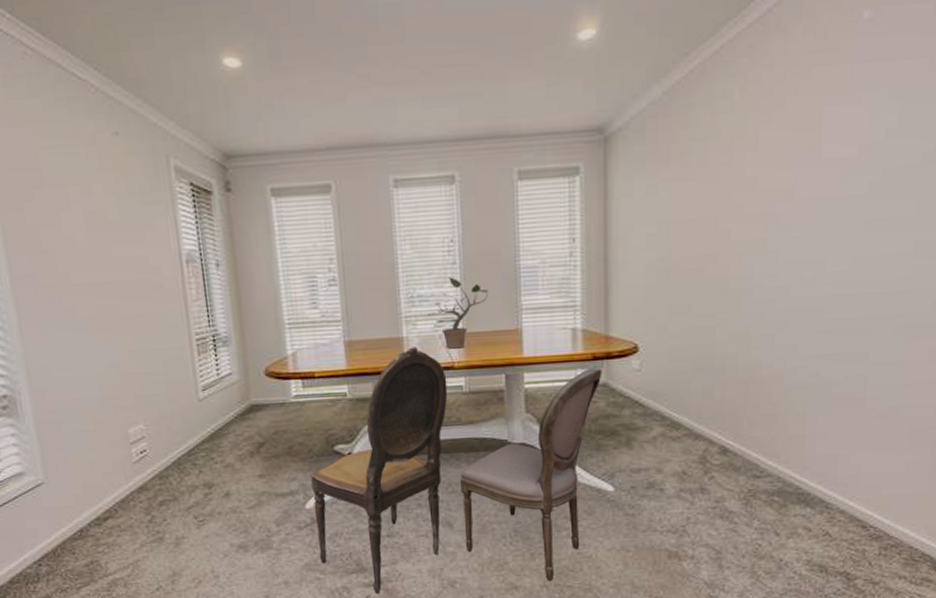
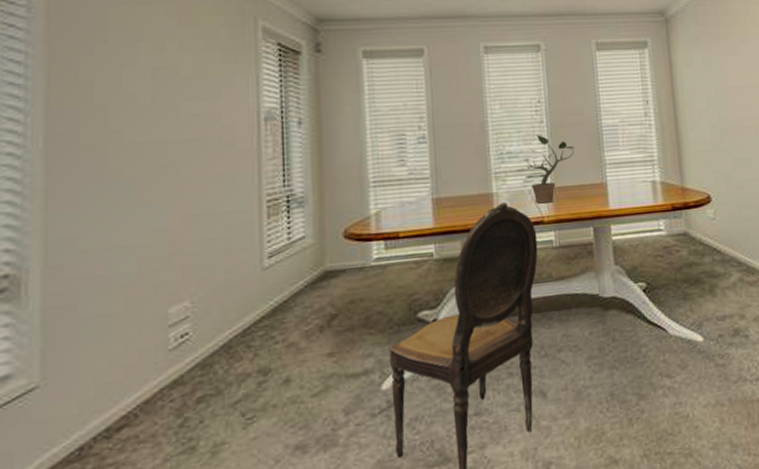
dining chair: present [460,367,602,582] -> none [553,217,682,450]

